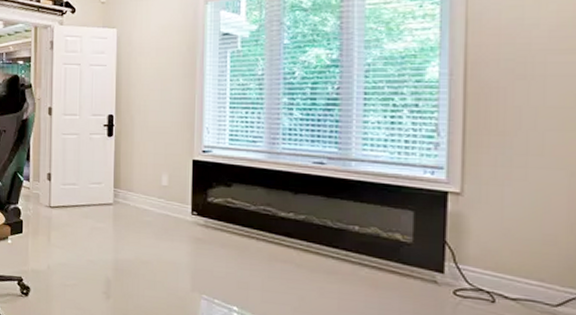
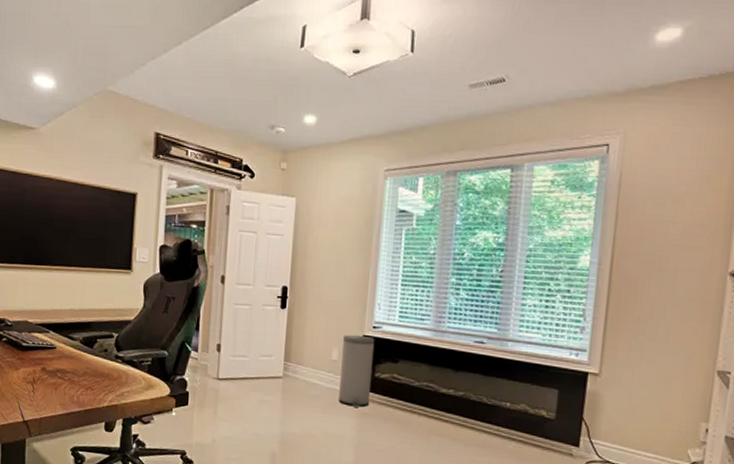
pedal bin: none [171,159,206,233] -> present [339,334,375,408]

